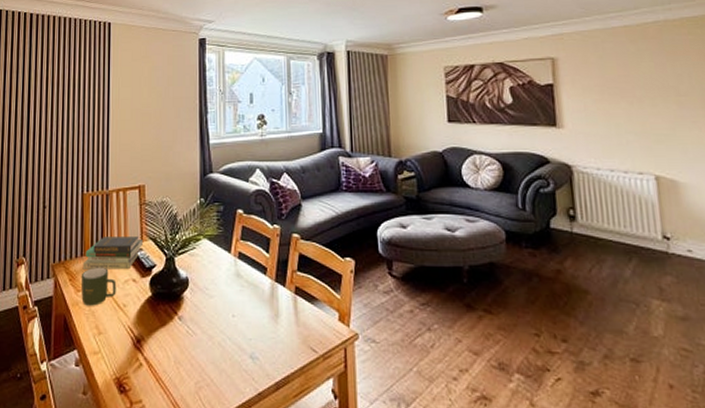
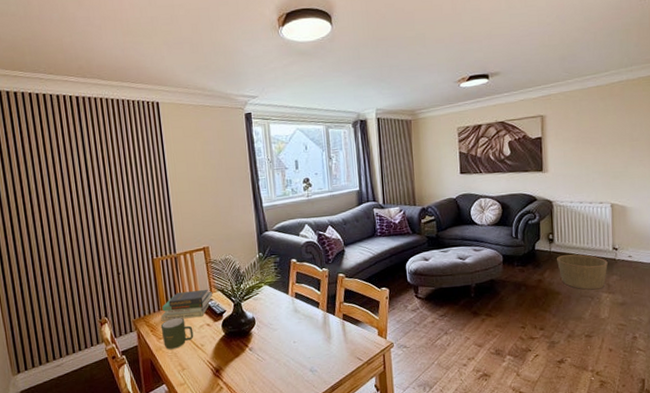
basket: none [582,240,658,293] -> present [557,254,608,290]

